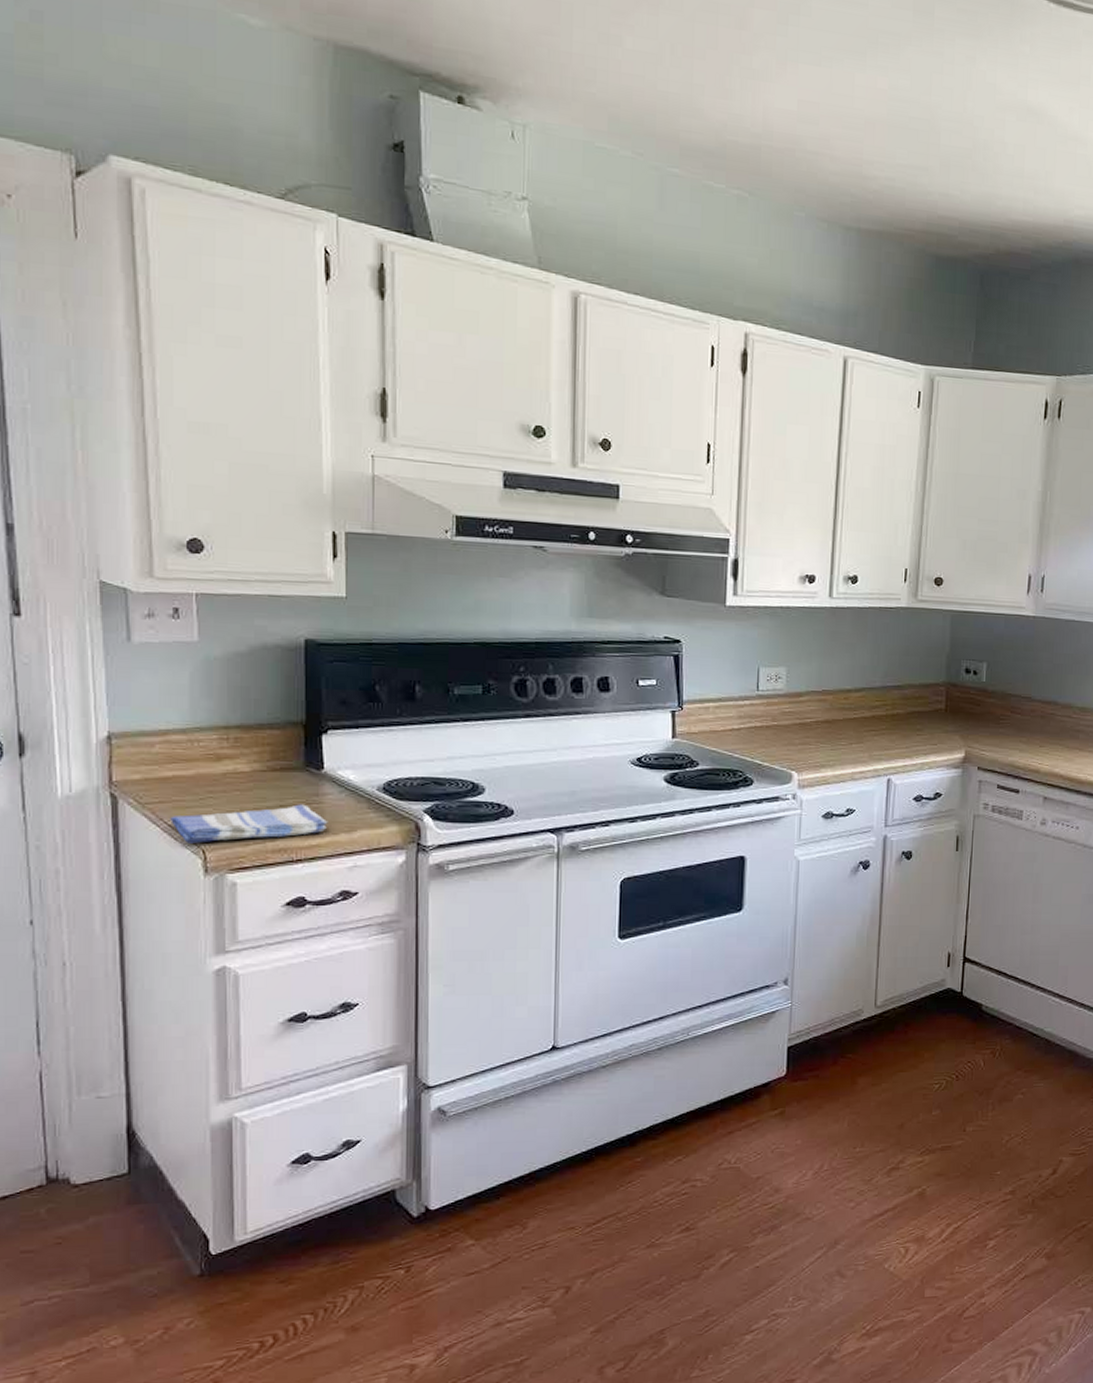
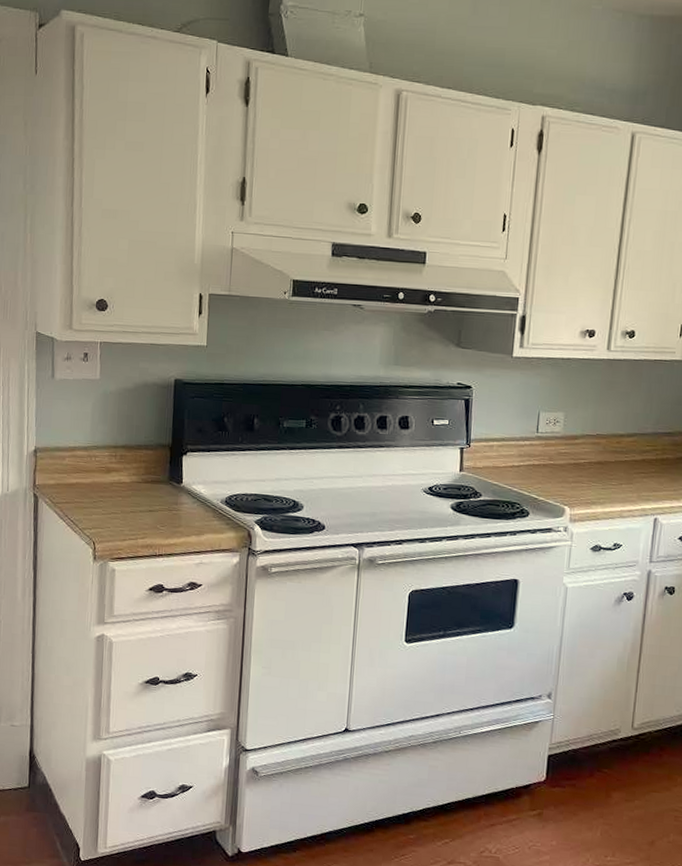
dish towel: present [170,804,328,843] -> none [72,510,183,536]

